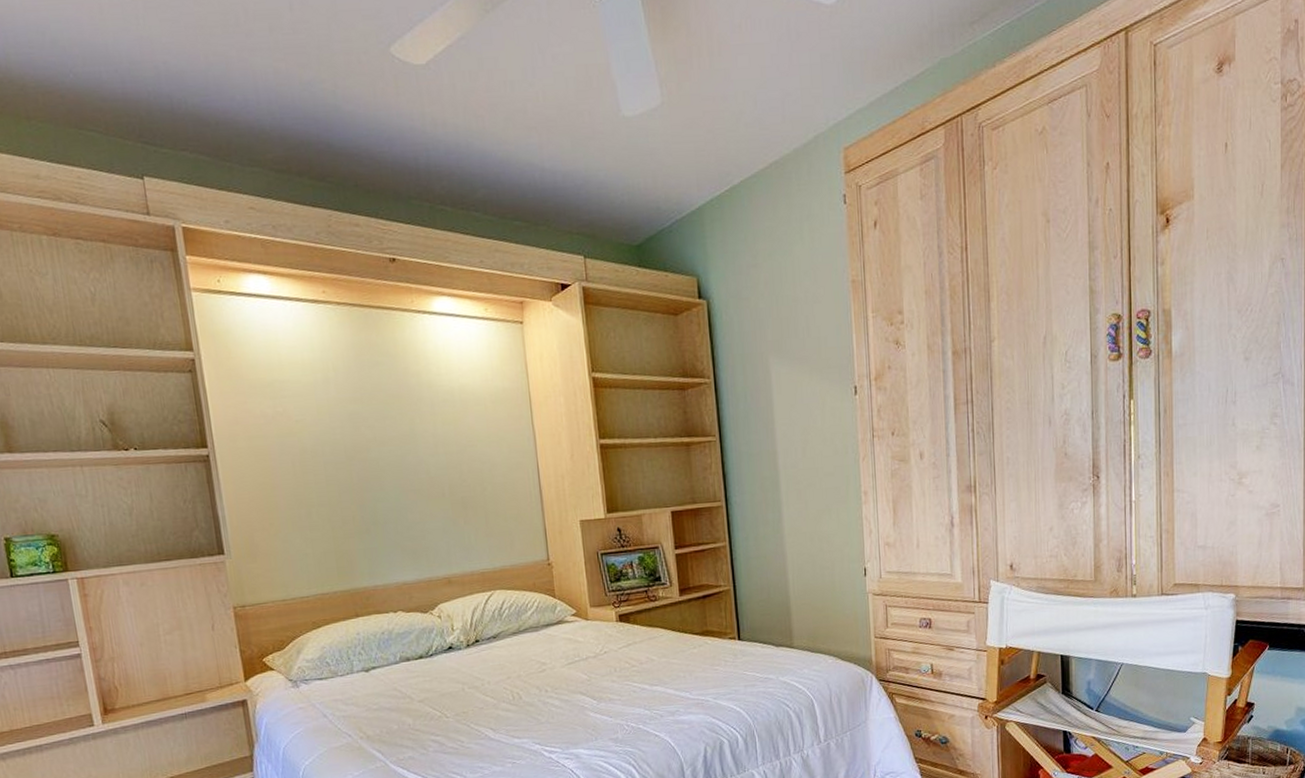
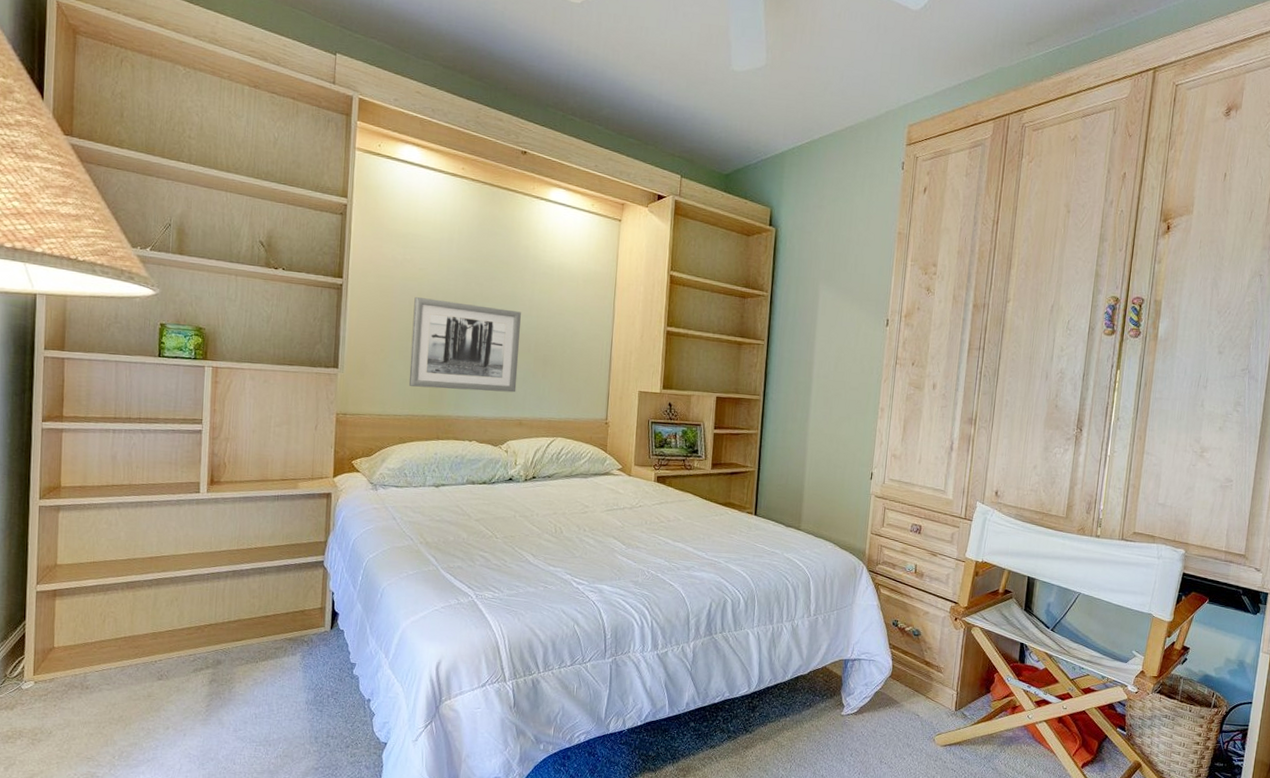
wall art: none [297,451,437,561] -> present [408,297,521,393]

